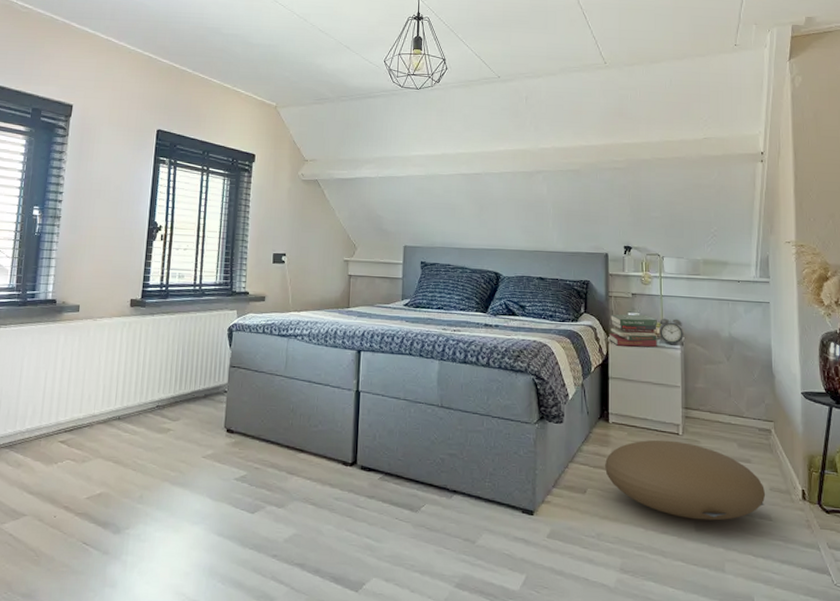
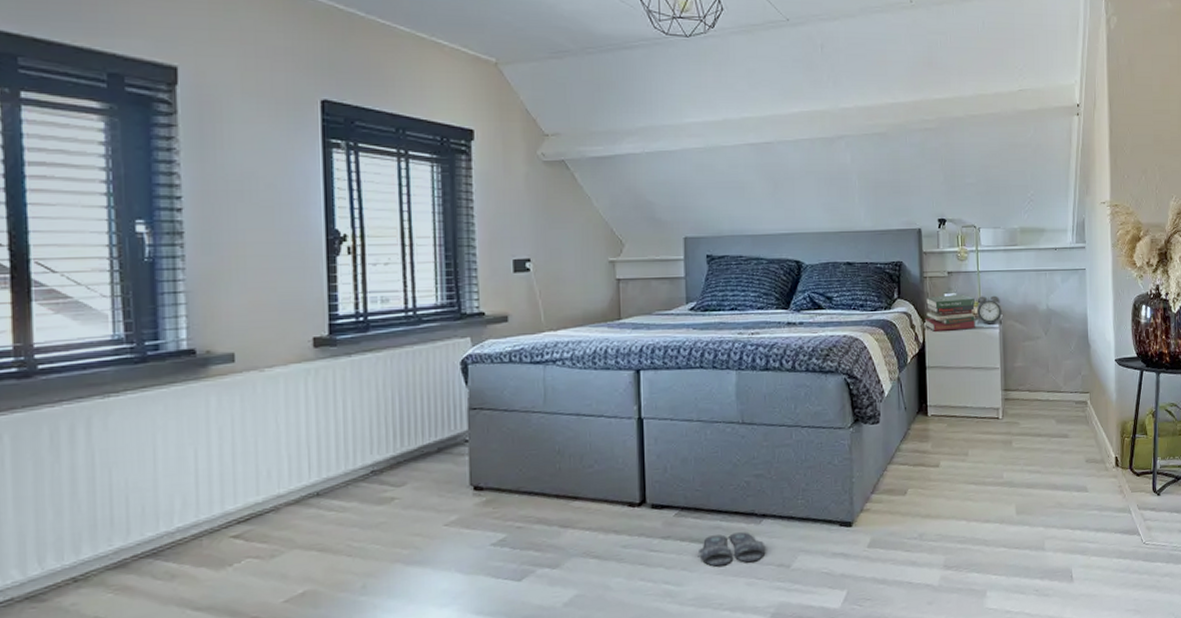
slippers: none [397,502,453,533] -> present [699,532,764,567]
pouf: present [604,439,766,521] -> none [924,425,1082,504]

